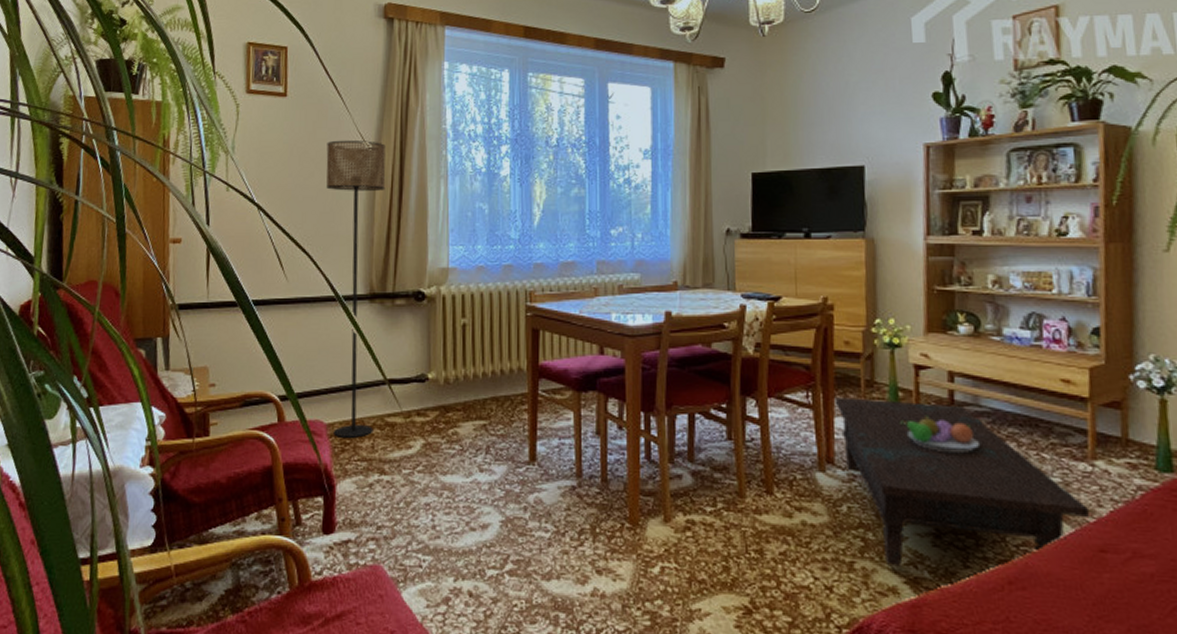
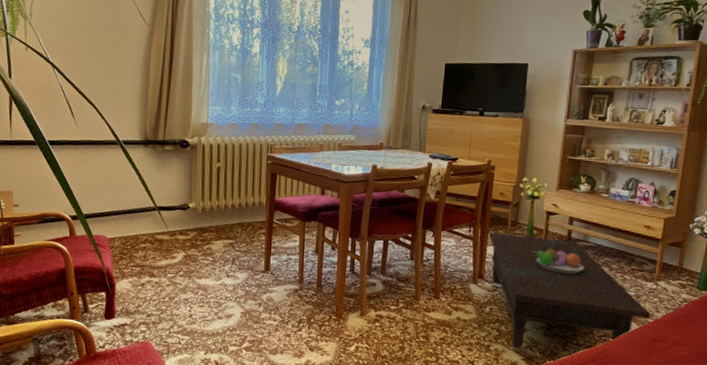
floor lamp: present [326,140,386,438] -> none [110,14,159,250]

